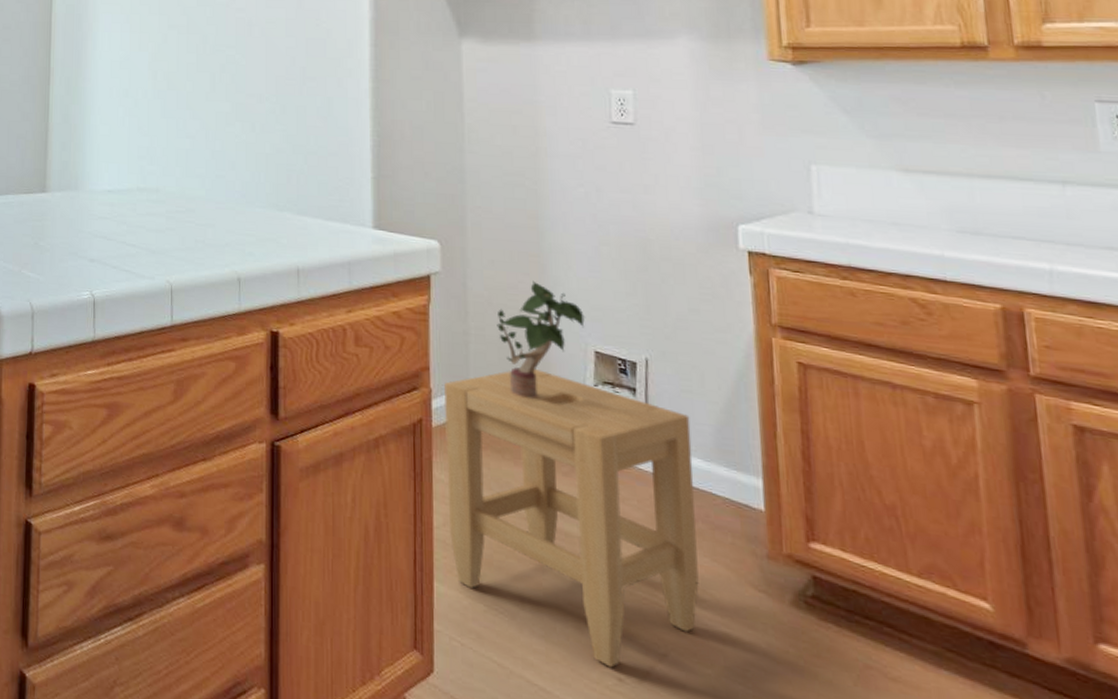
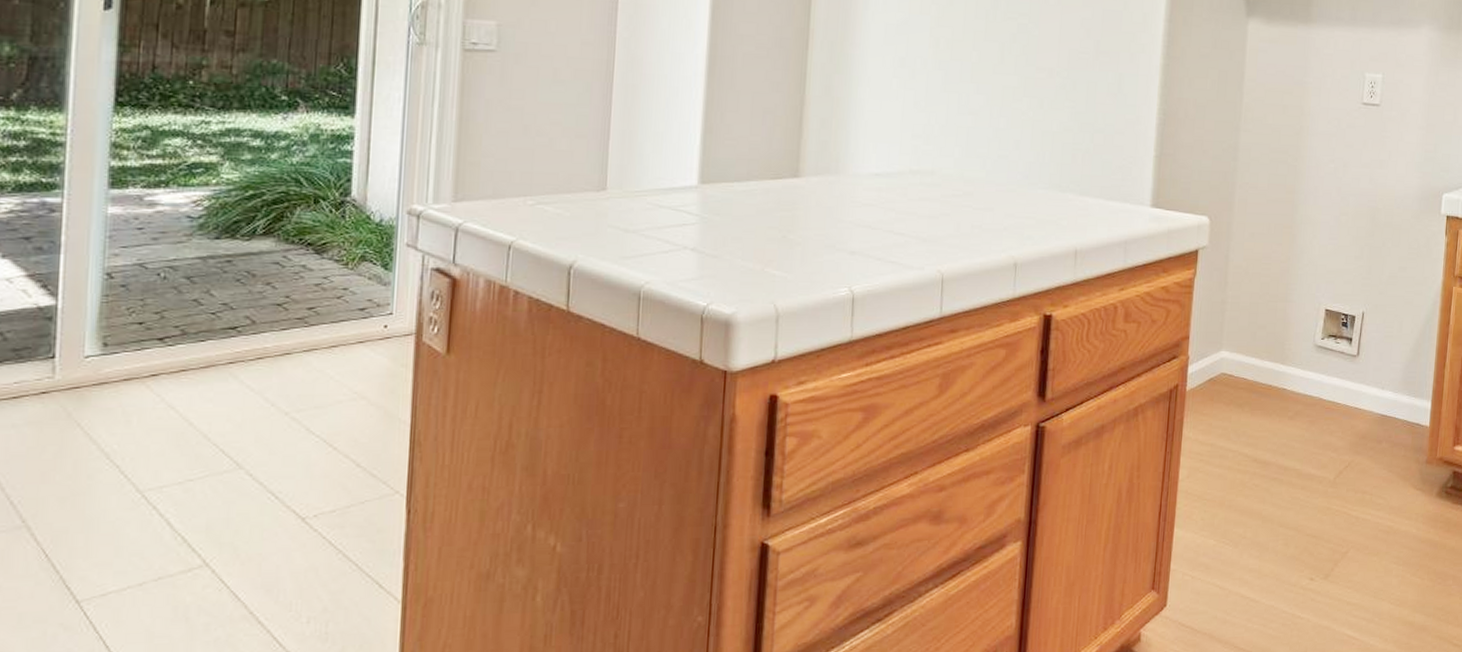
stool: present [443,369,699,668] -> none [1192,330,1388,571]
potted plant: present [497,280,586,399] -> none [1250,250,1322,355]

